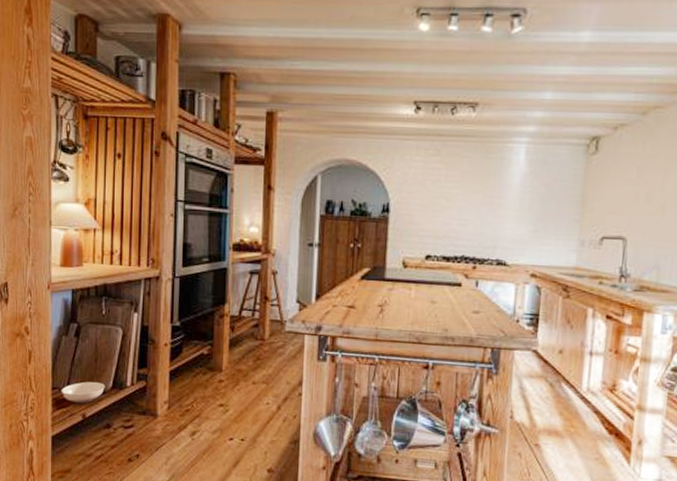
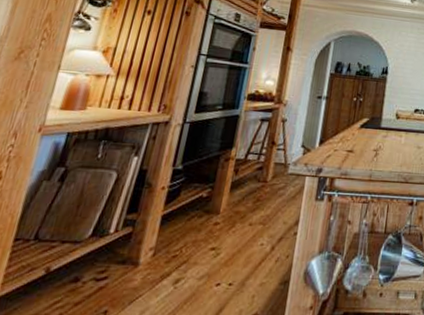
bowl: present [61,381,105,404] -> none [25,229,83,256]

